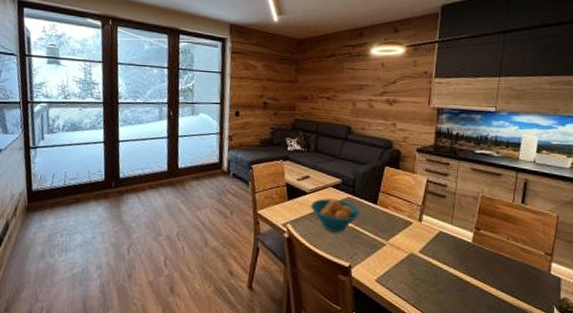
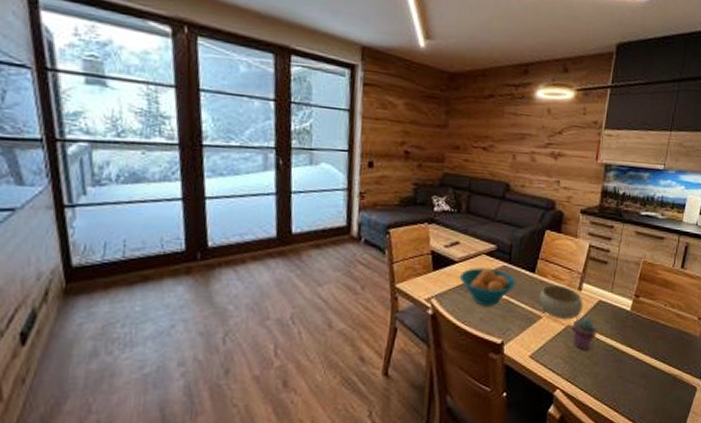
bowl: none [382,215,424,248] -> present [538,285,583,320]
potted succulent: none [415,247,441,279] -> present [572,317,598,351]

